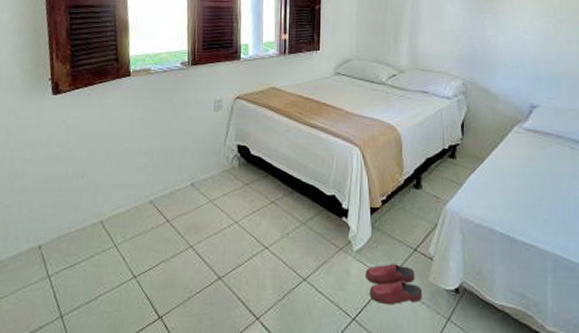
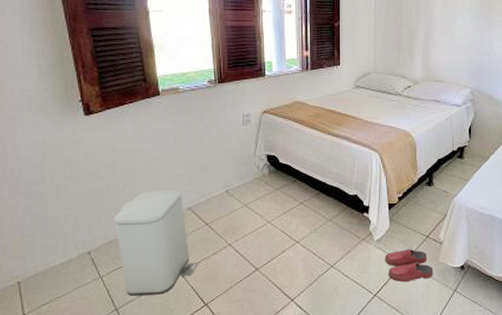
pedal bin: none [69,179,155,302] -> present [113,189,198,296]

